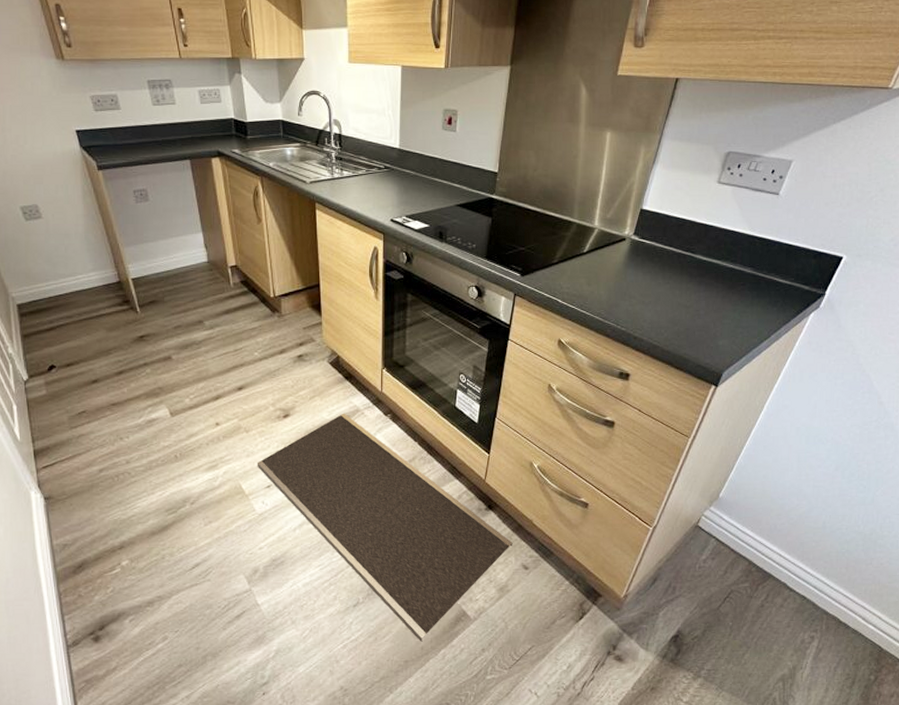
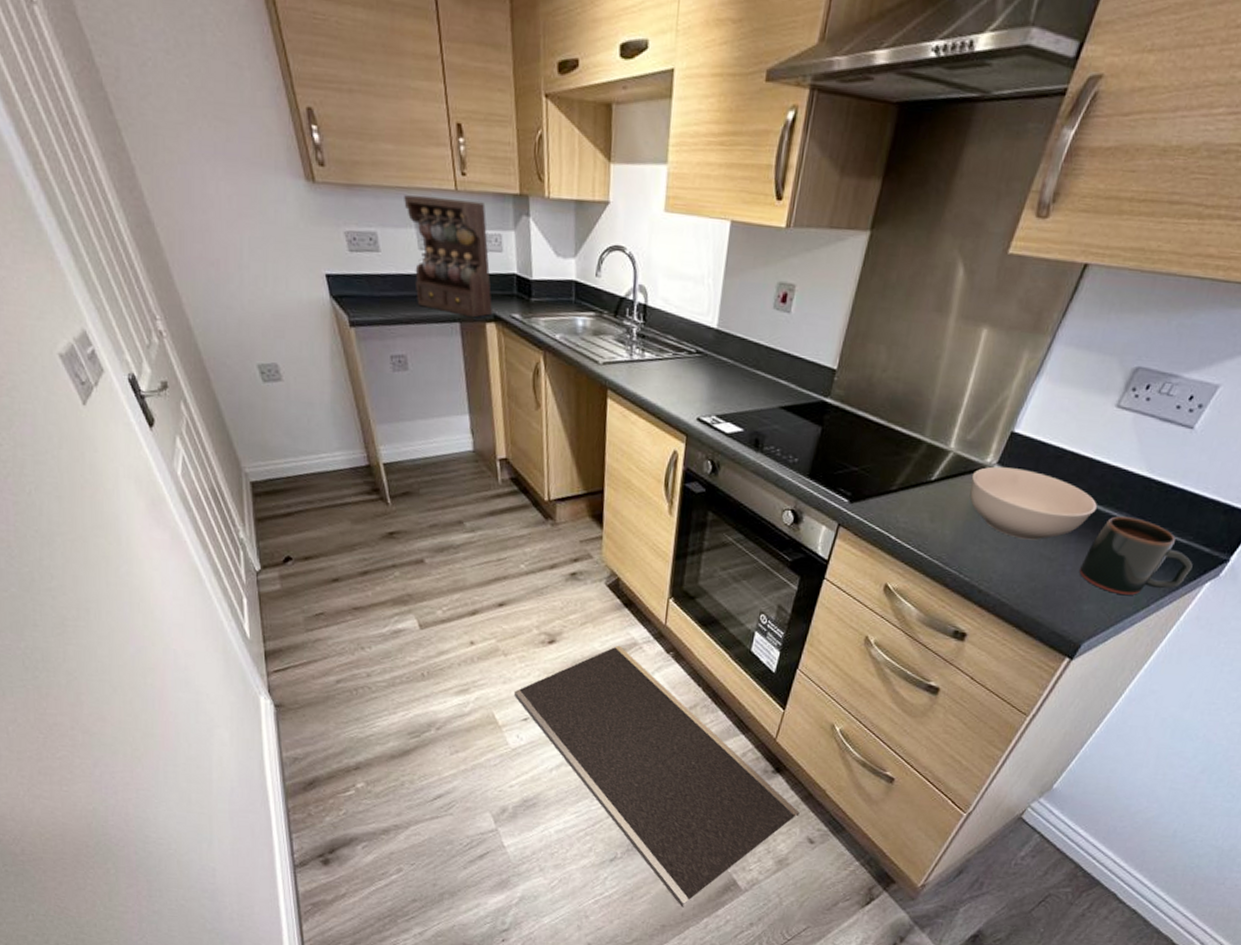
spice rack: none [138,64,216,155] -> present [404,195,492,318]
bowl: none [615,237,717,293] -> present [969,466,1098,540]
mug: none [711,267,798,329] -> present [1079,516,1193,595]

